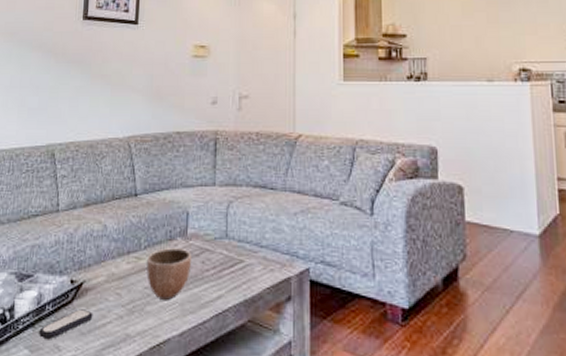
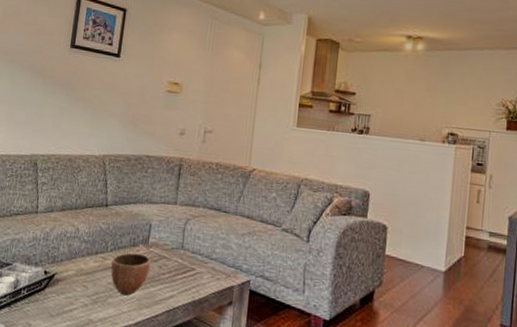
remote control: present [39,309,93,339] -> none [14,295,62,318]

